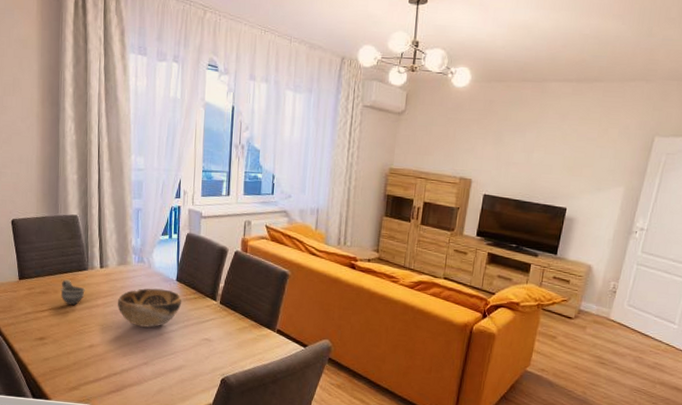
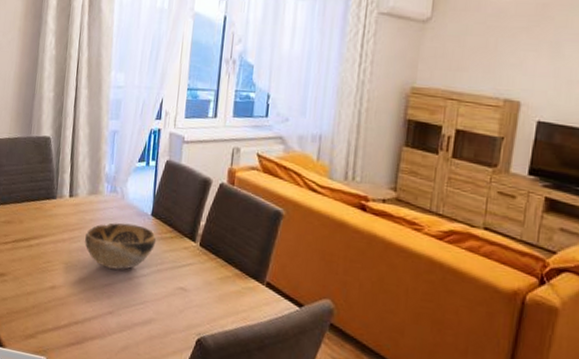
cup: present [60,279,85,306] -> none [25,208,52,239]

